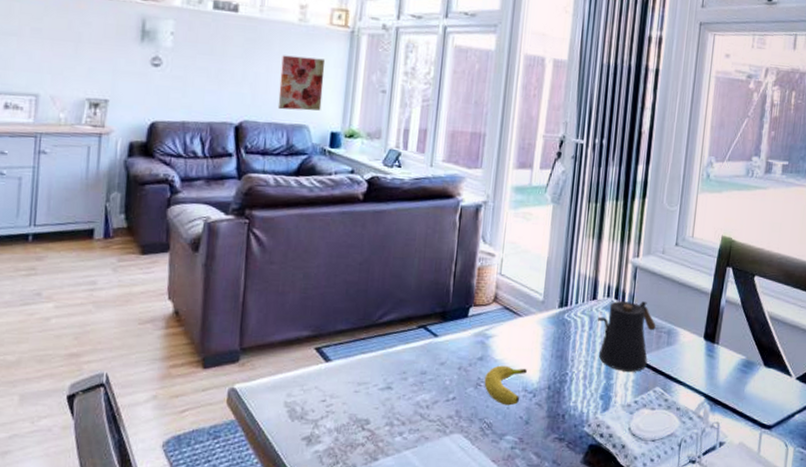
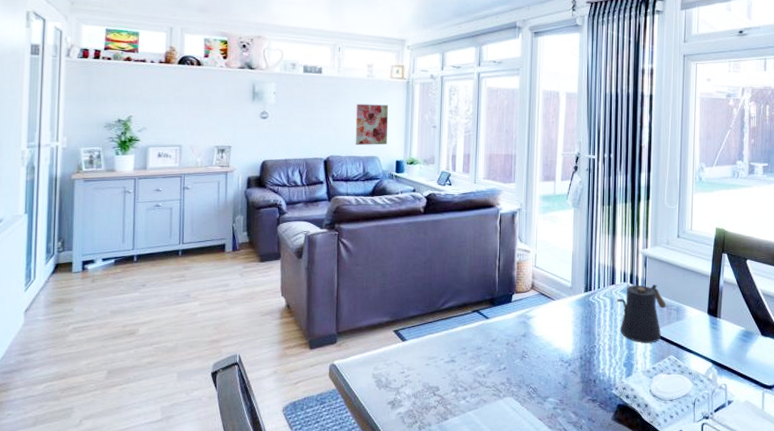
fruit: present [484,365,527,406] -> none [528,340,562,373]

